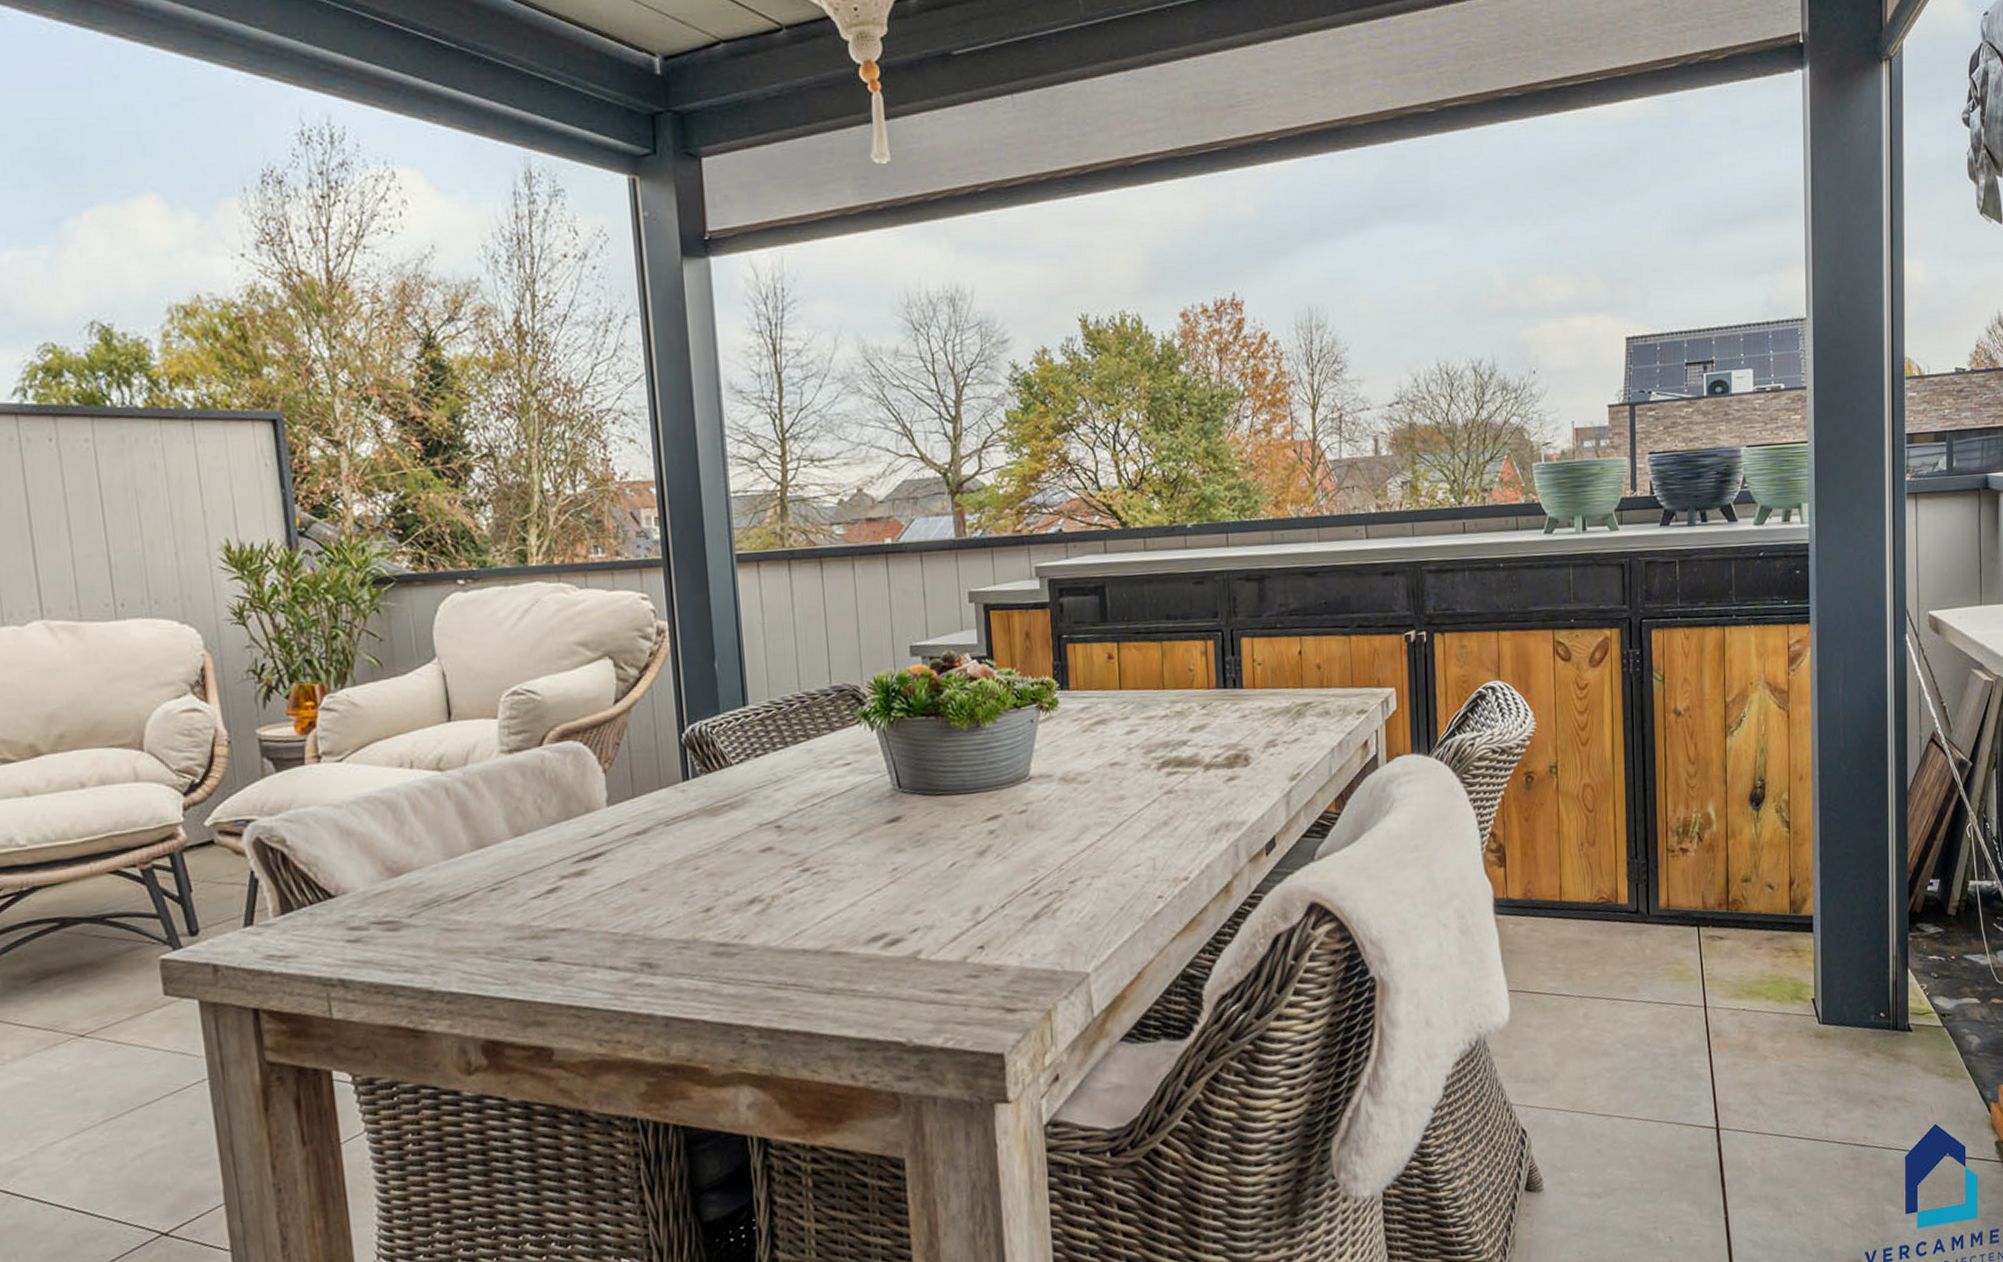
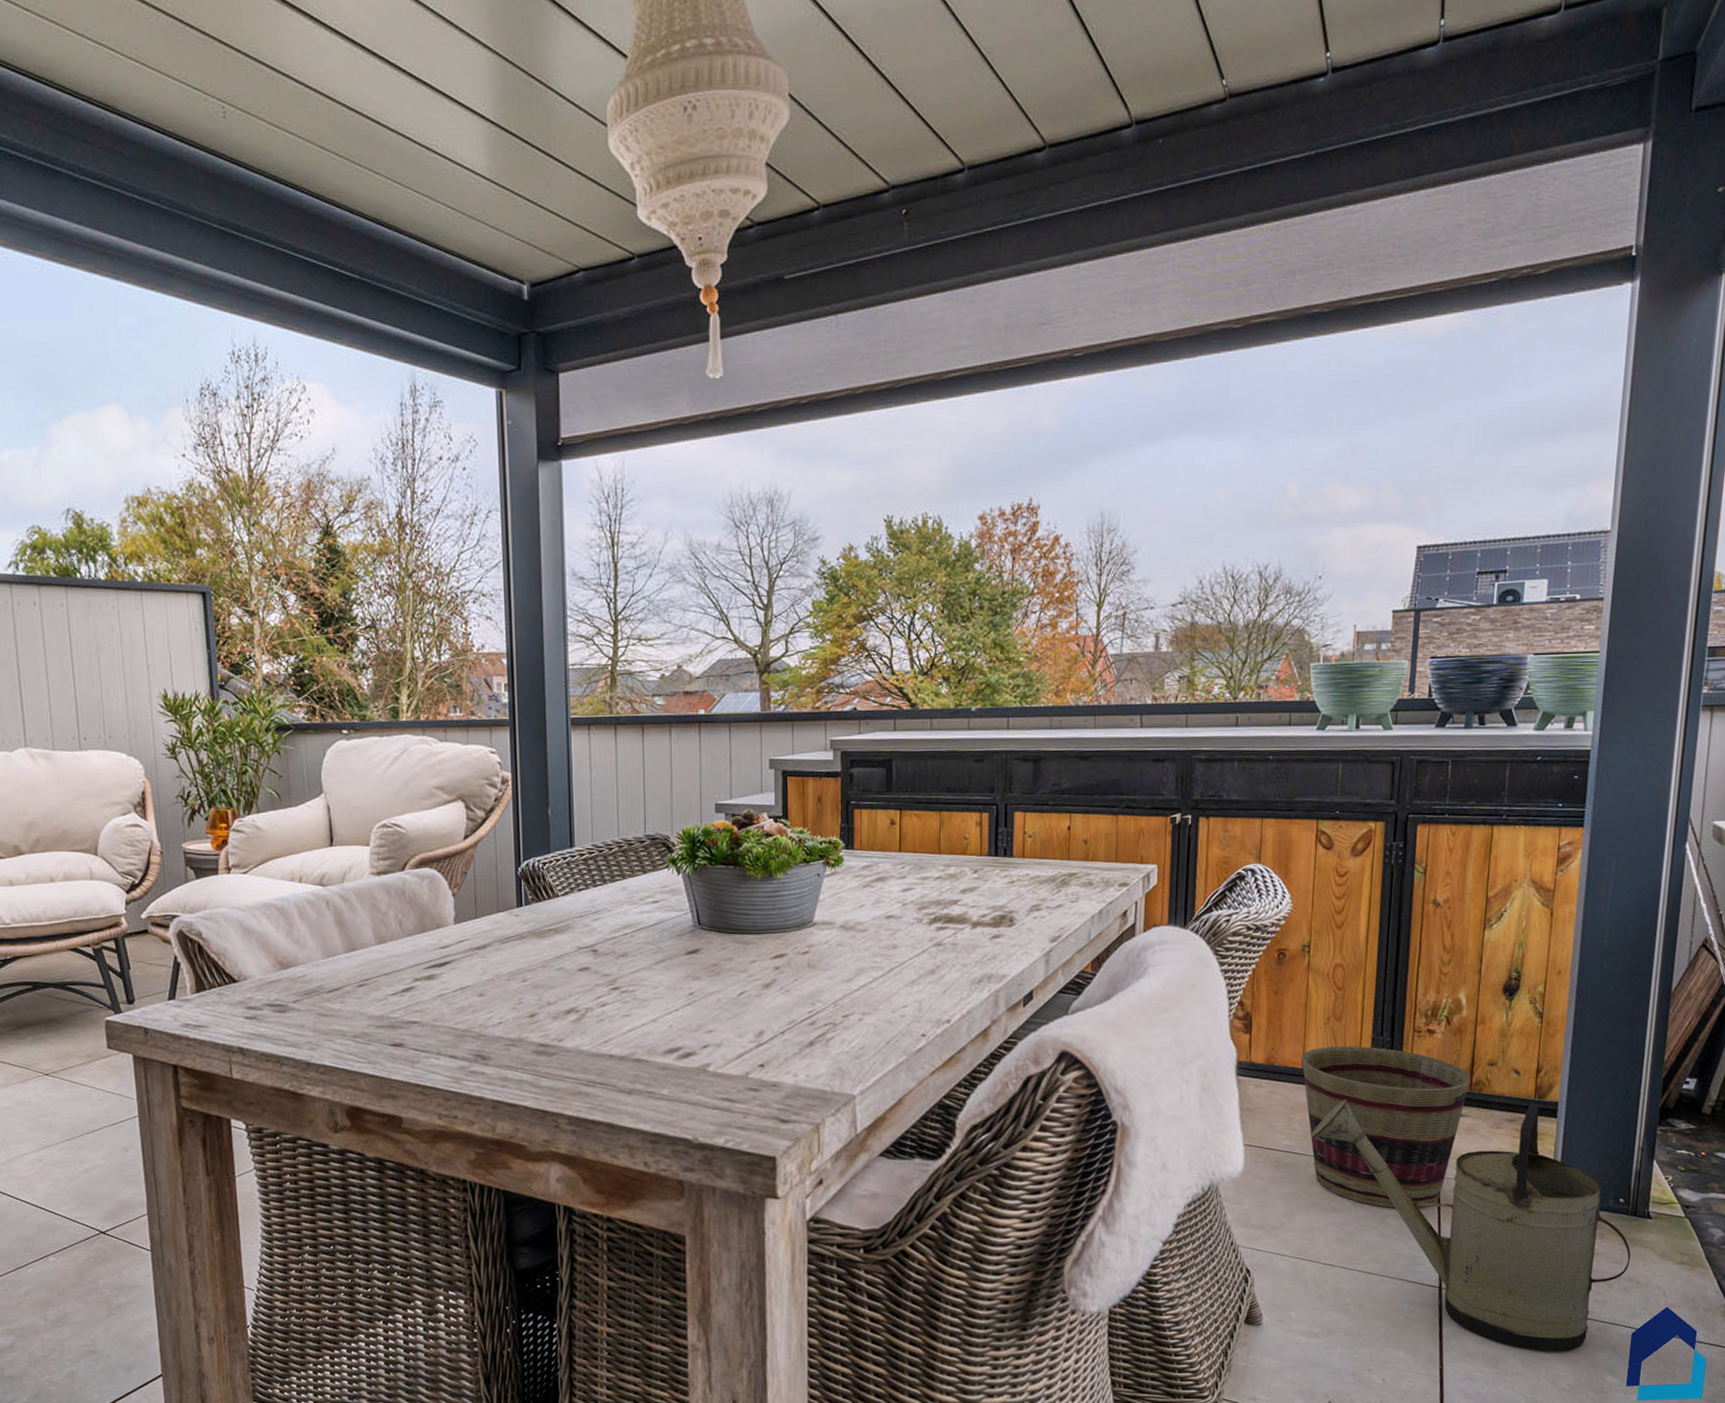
basket: none [1559,871,1728,1046] -> present [1301,1046,1471,1208]
watering can: none [1575,919,1897,1187] -> present [1311,1099,1631,1352]

